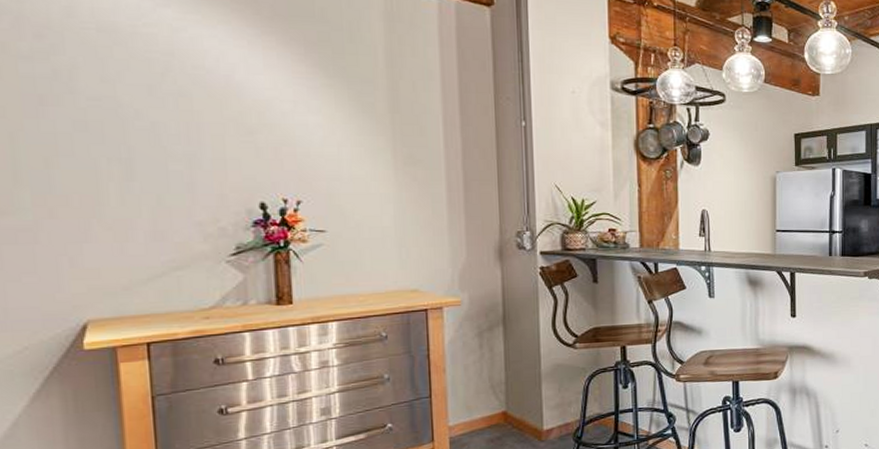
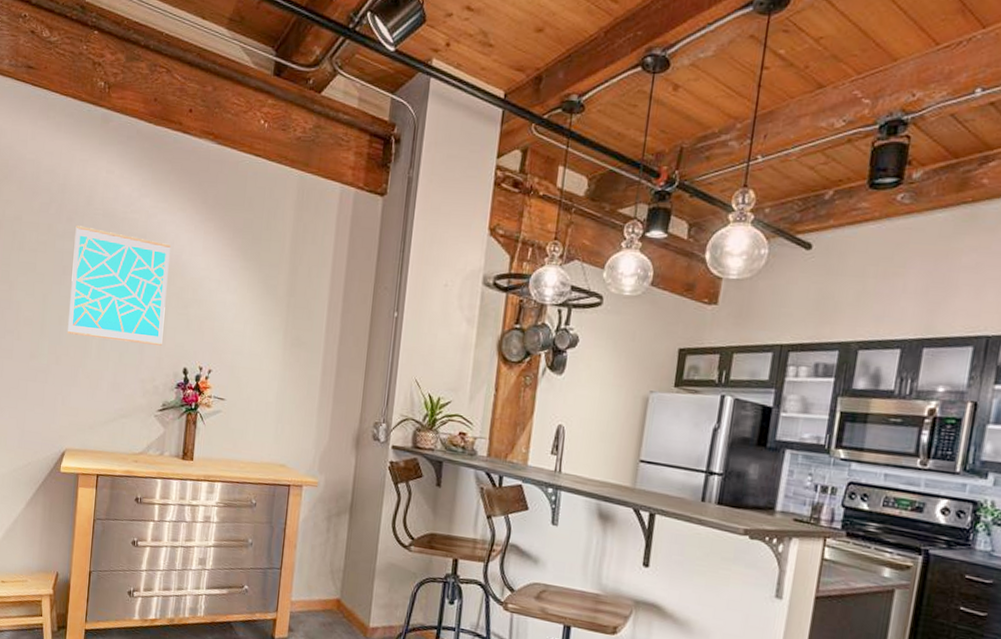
wall art: none [51,43,223,180] -> present [68,225,170,346]

